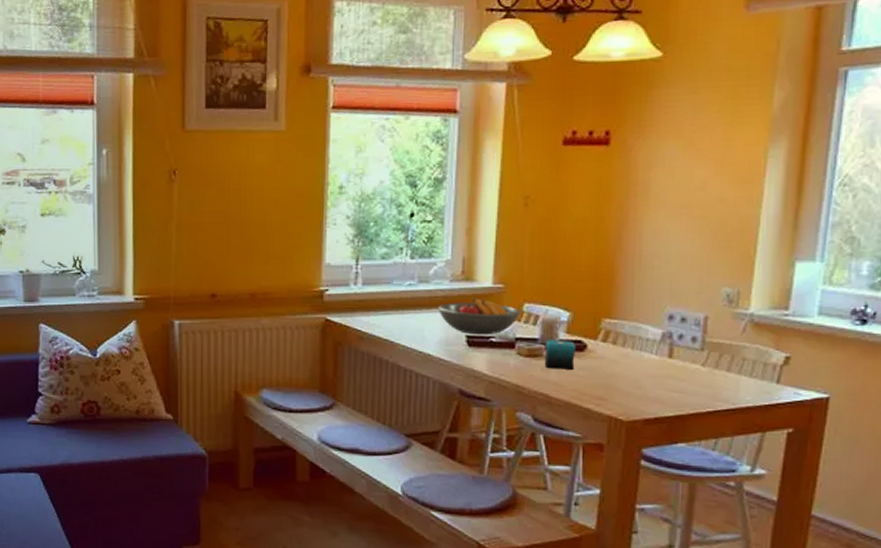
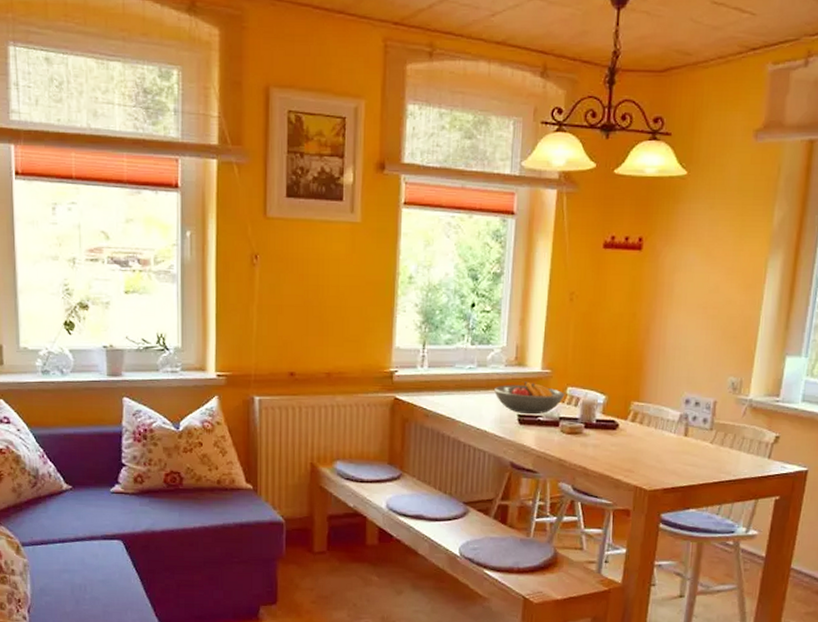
candle: present [544,339,575,370] -> none [583,419,609,446]

